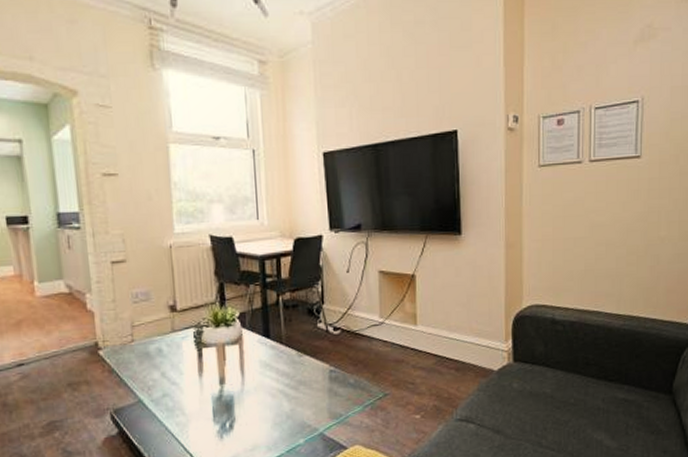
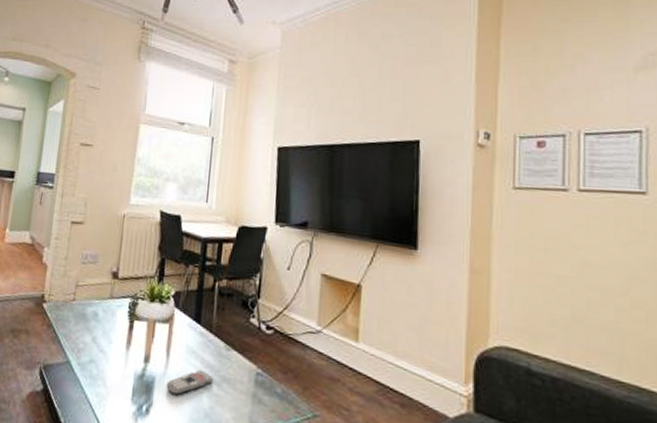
remote control: none [245,379,290,406] -> present [166,369,213,395]

